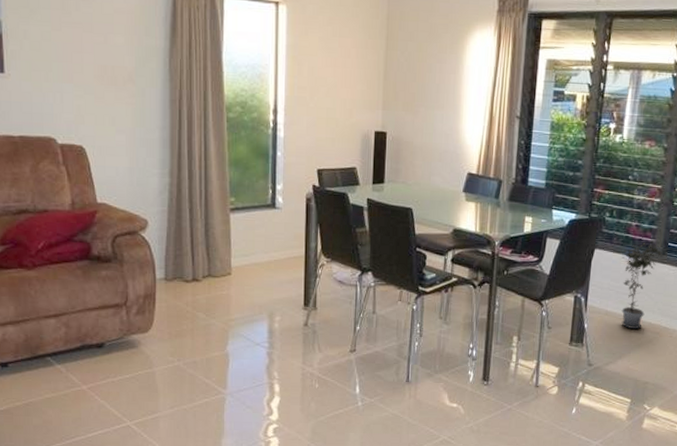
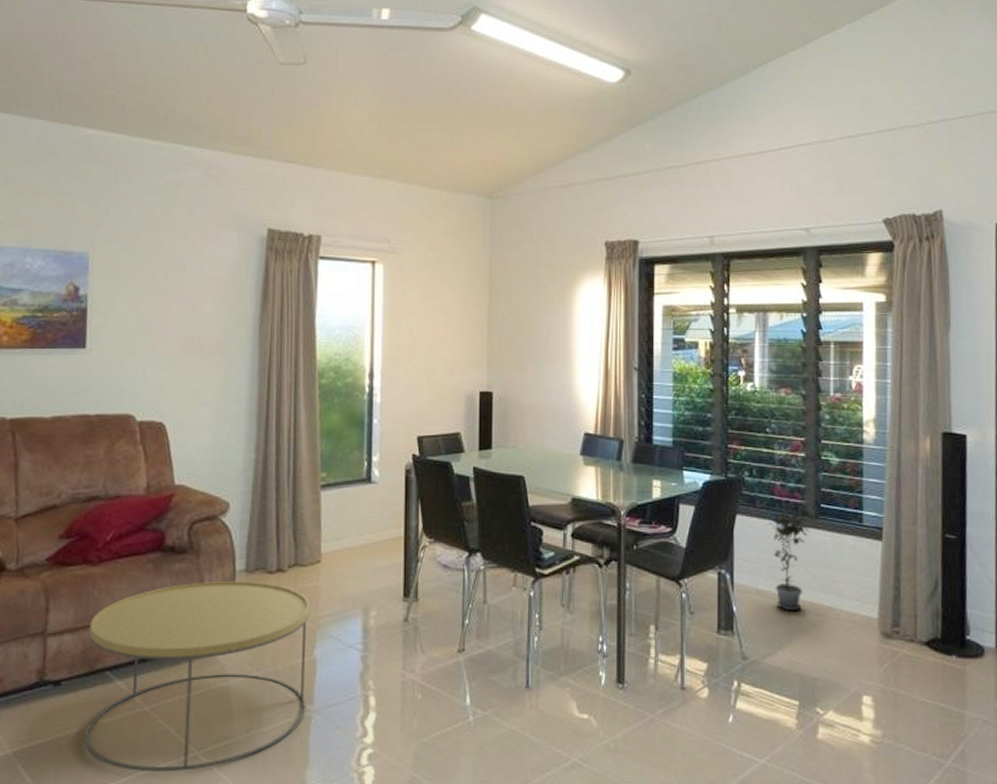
coffee table: none [29,287,223,437] -> present [84,580,310,773]

